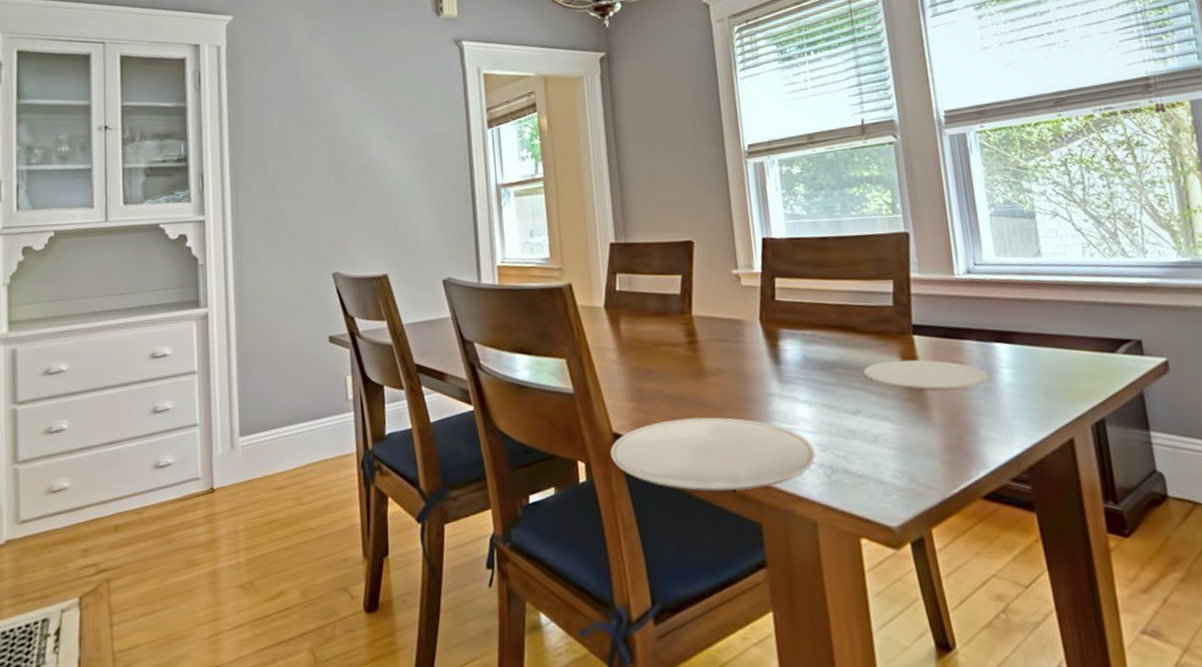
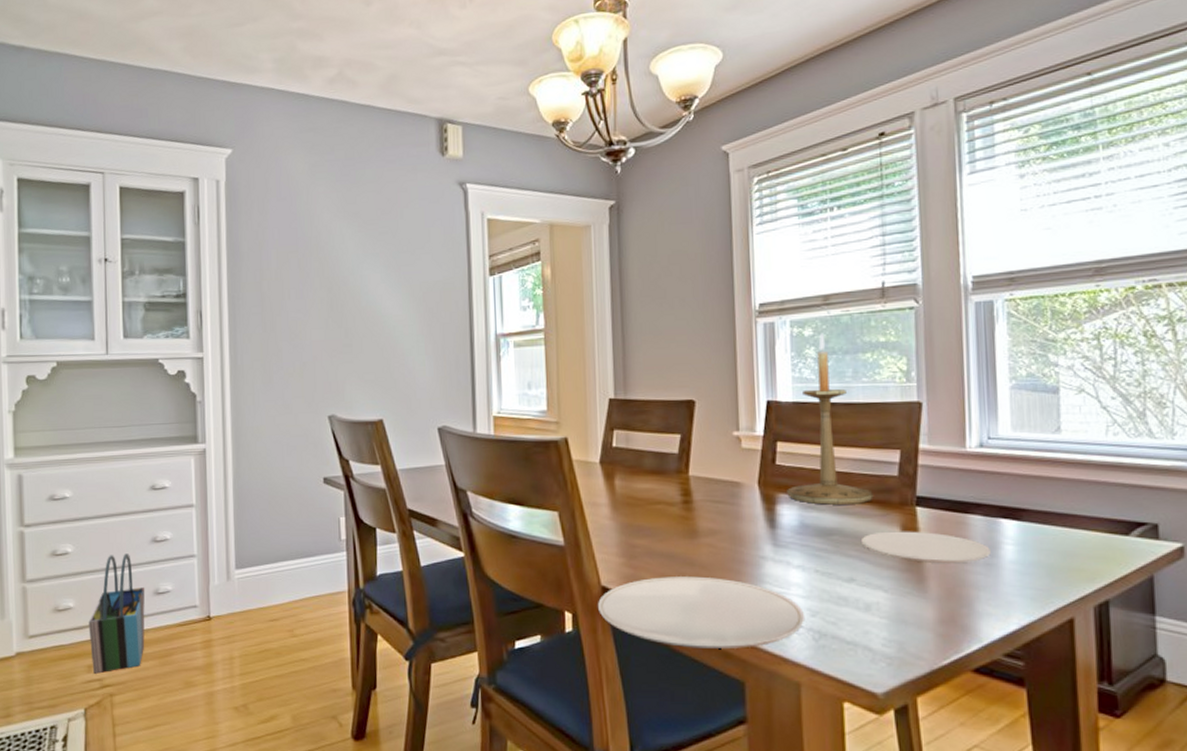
tote bag: none [84,426,145,558] -> present [88,553,145,674]
candlestick: none [788,170,872,338] -> present [787,333,873,505]

